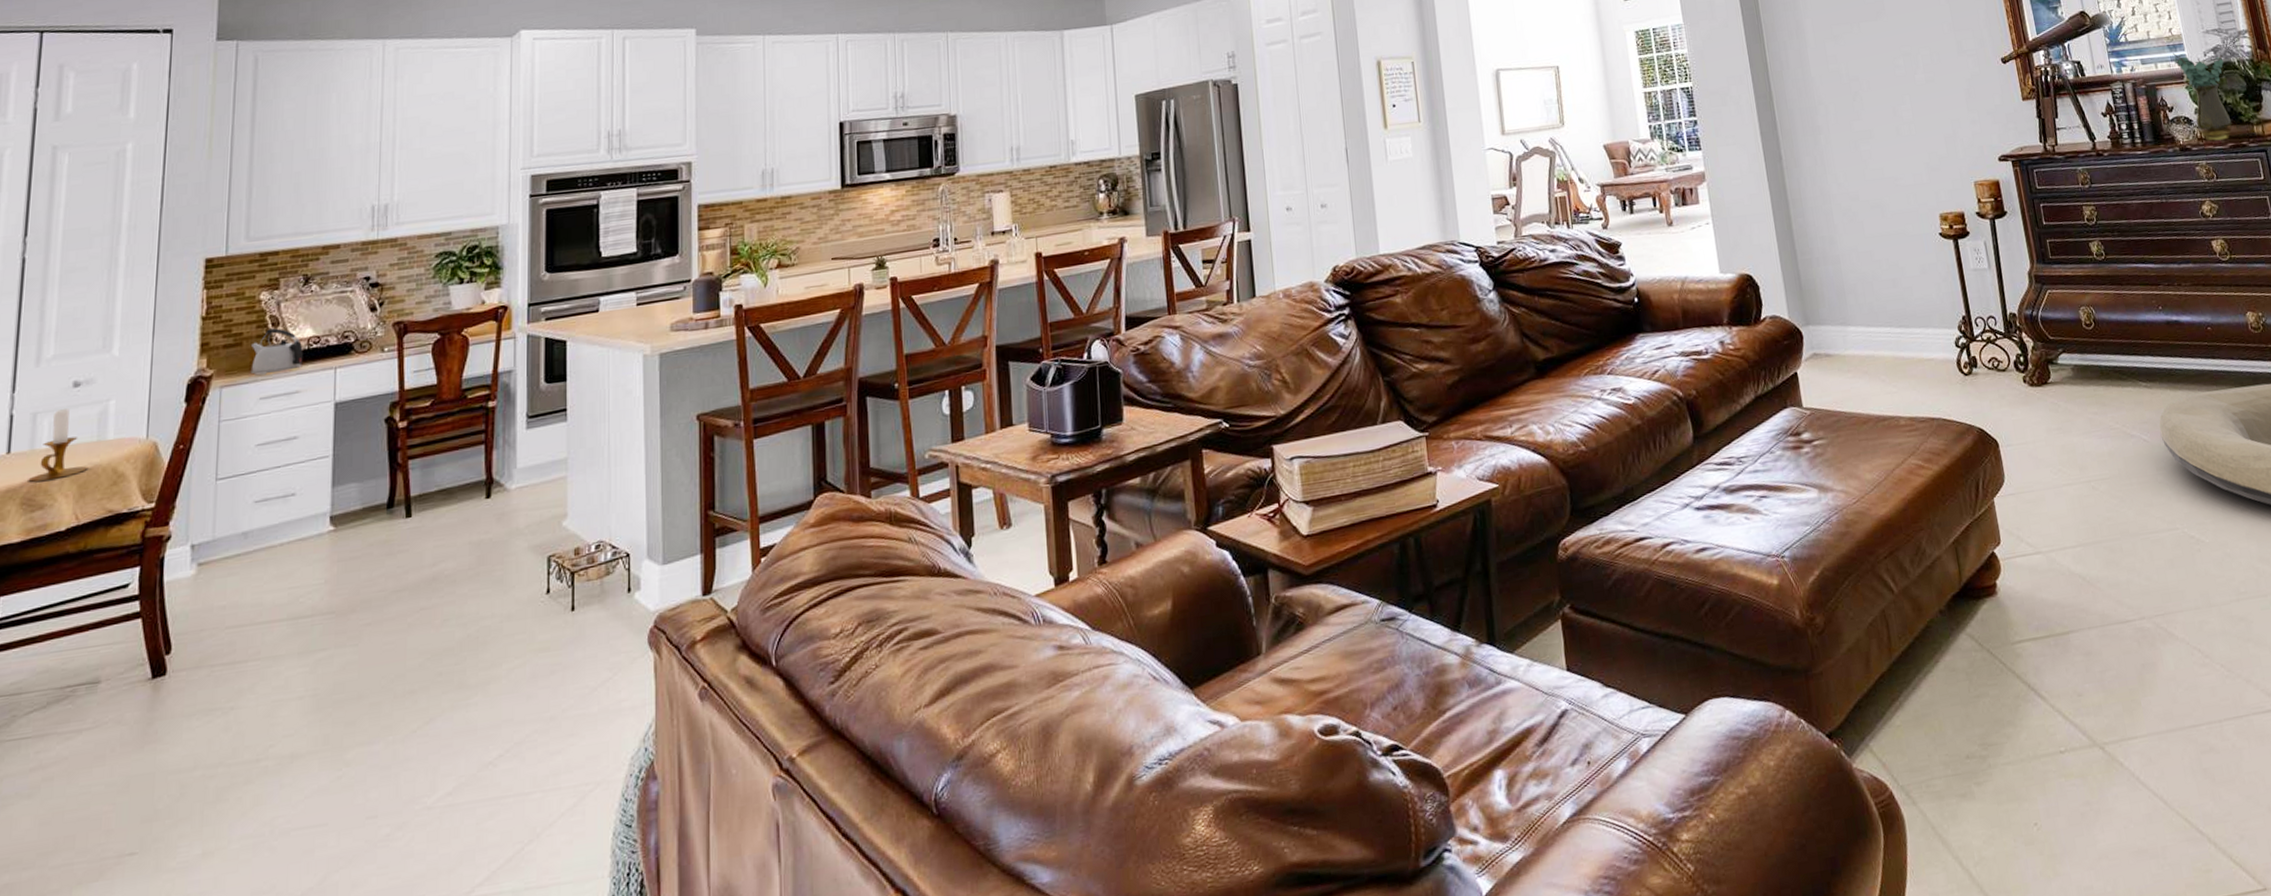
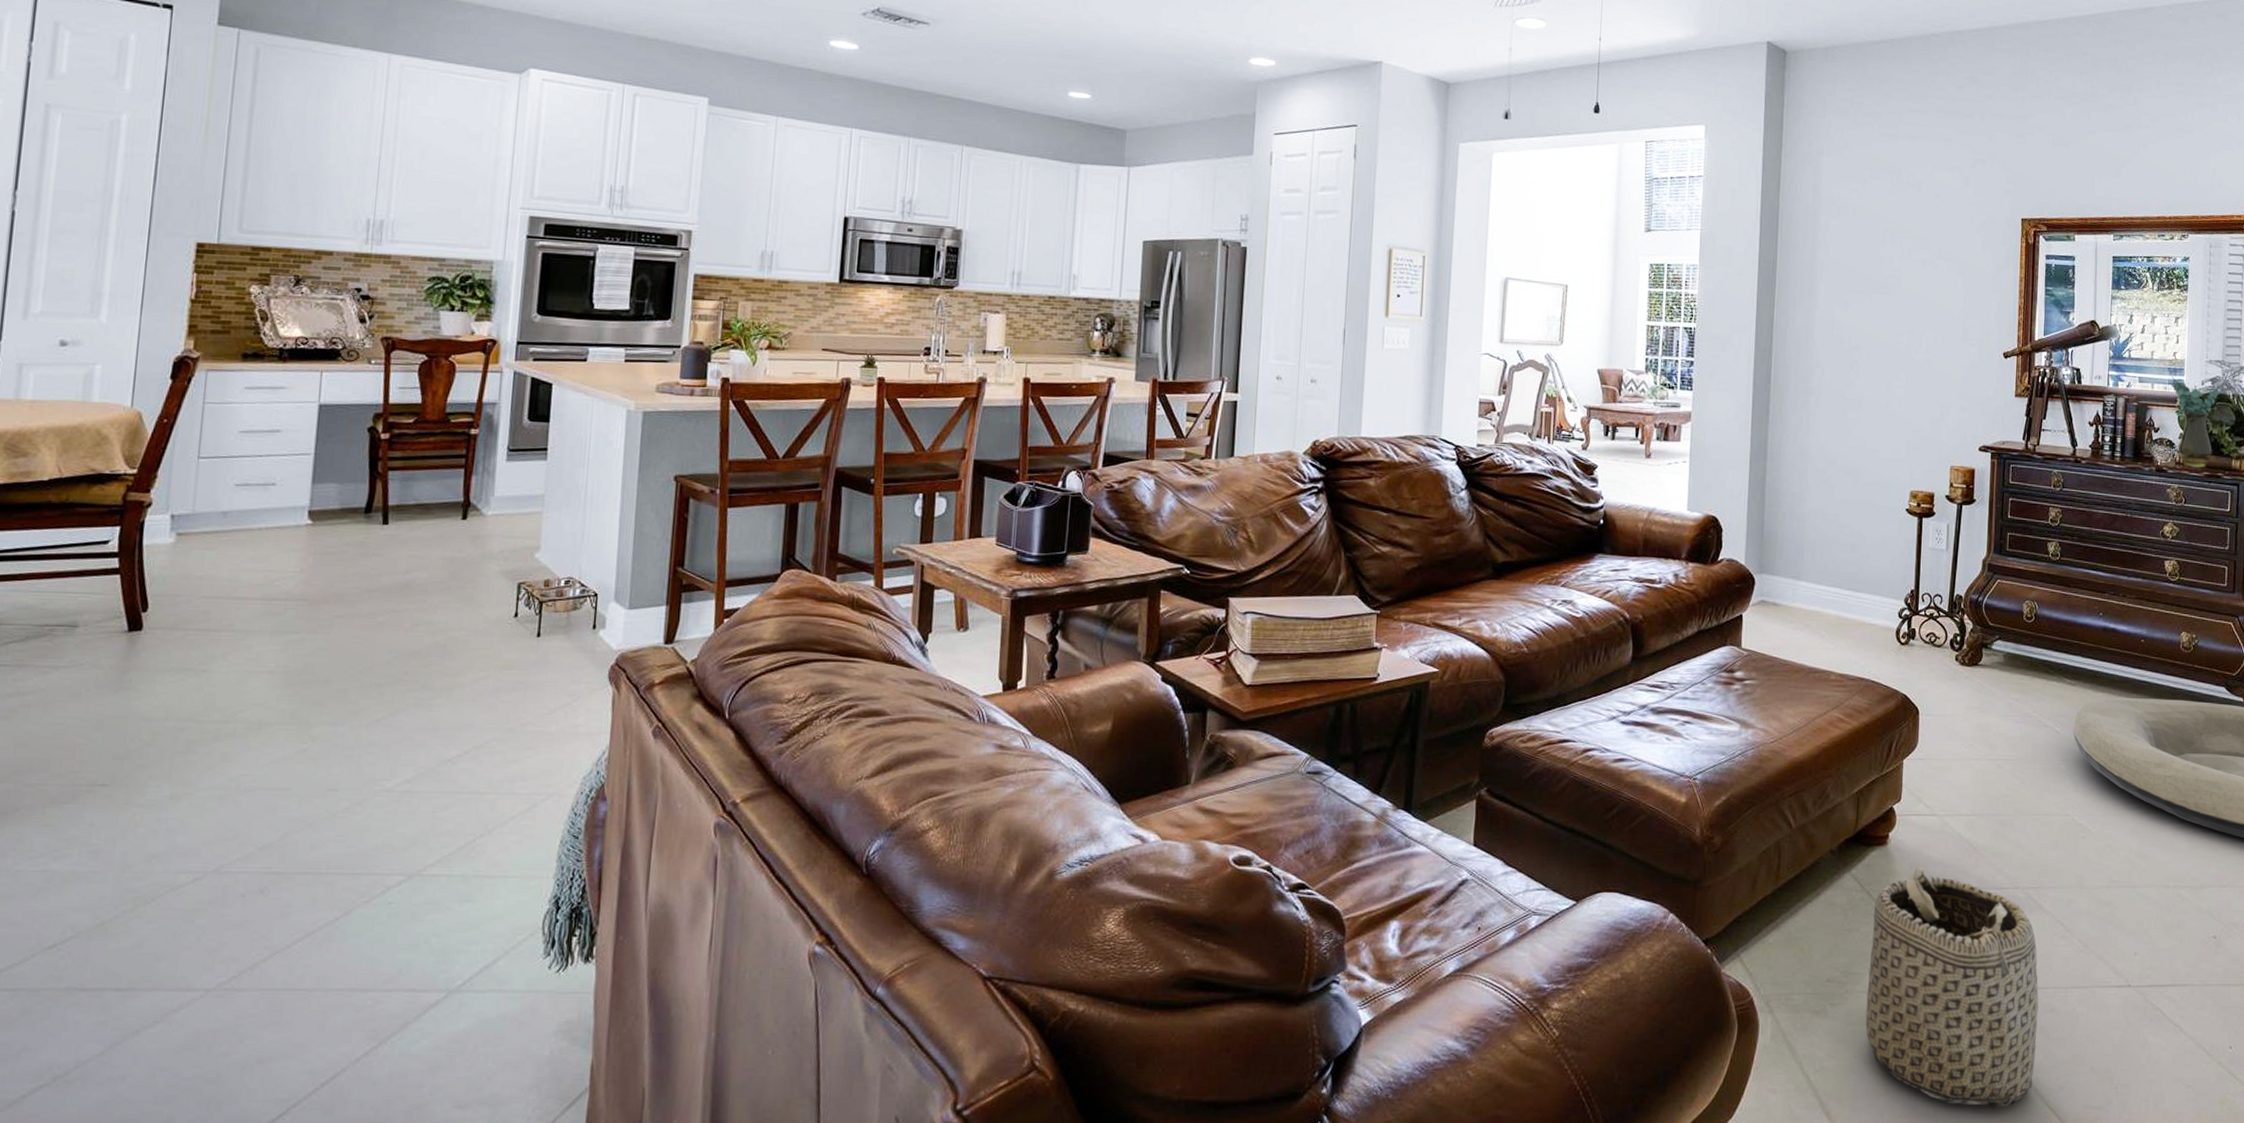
candlestick: present [28,408,89,482] -> none [12,365,73,431]
kettle: present [250,328,303,376] -> none [237,322,291,366]
basket: none [1997,612,2210,877] -> present [1865,866,2039,1108]

